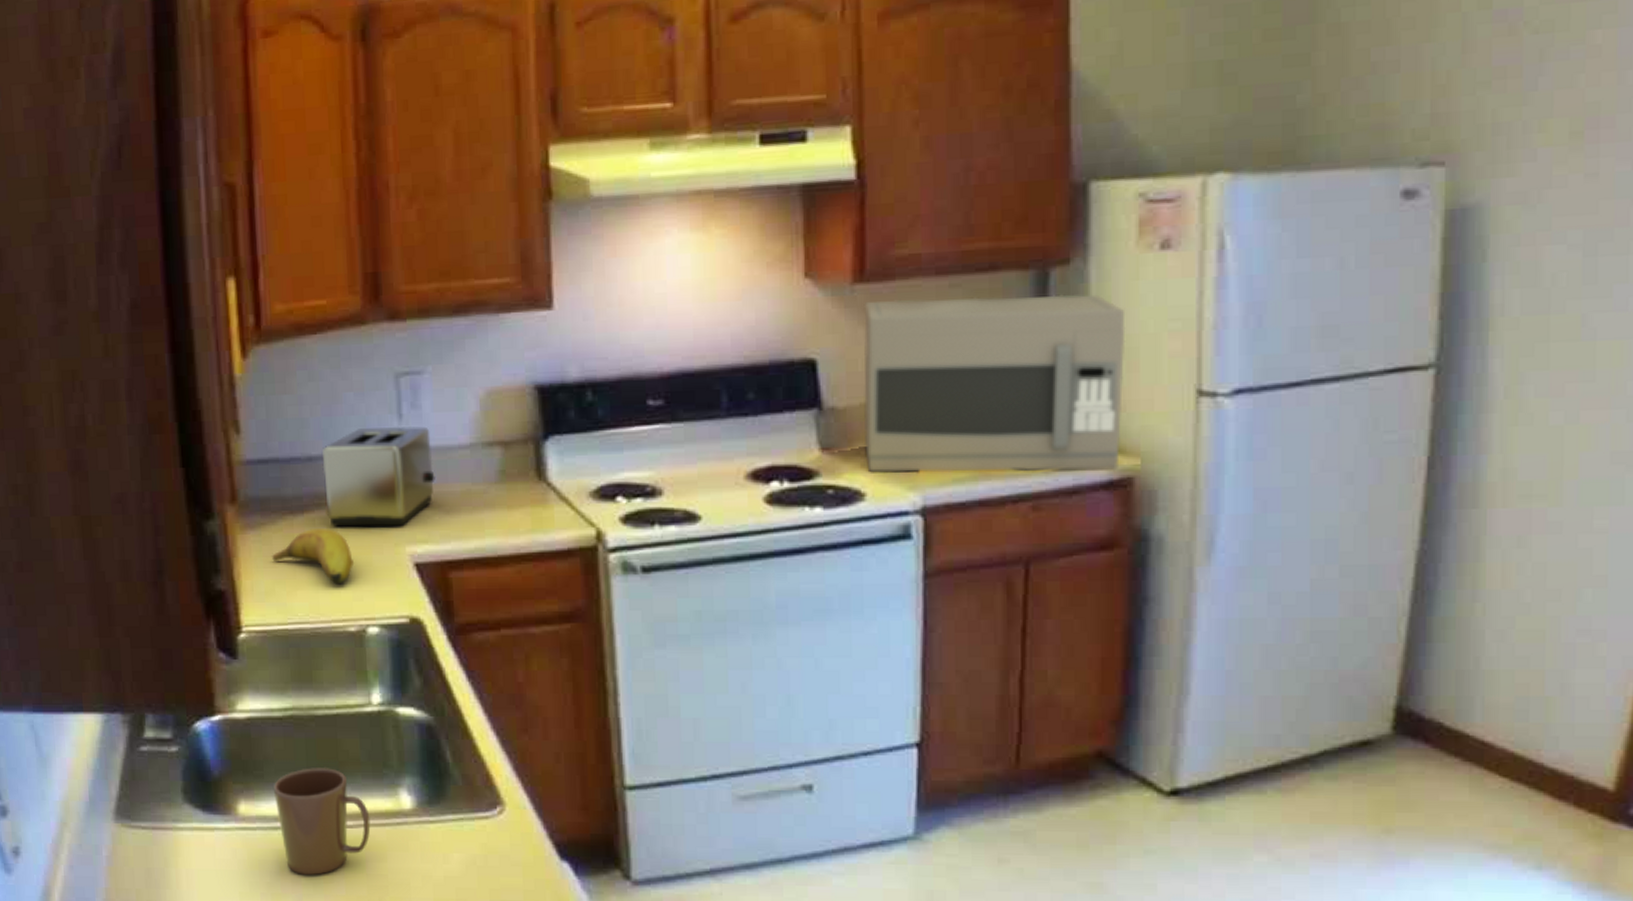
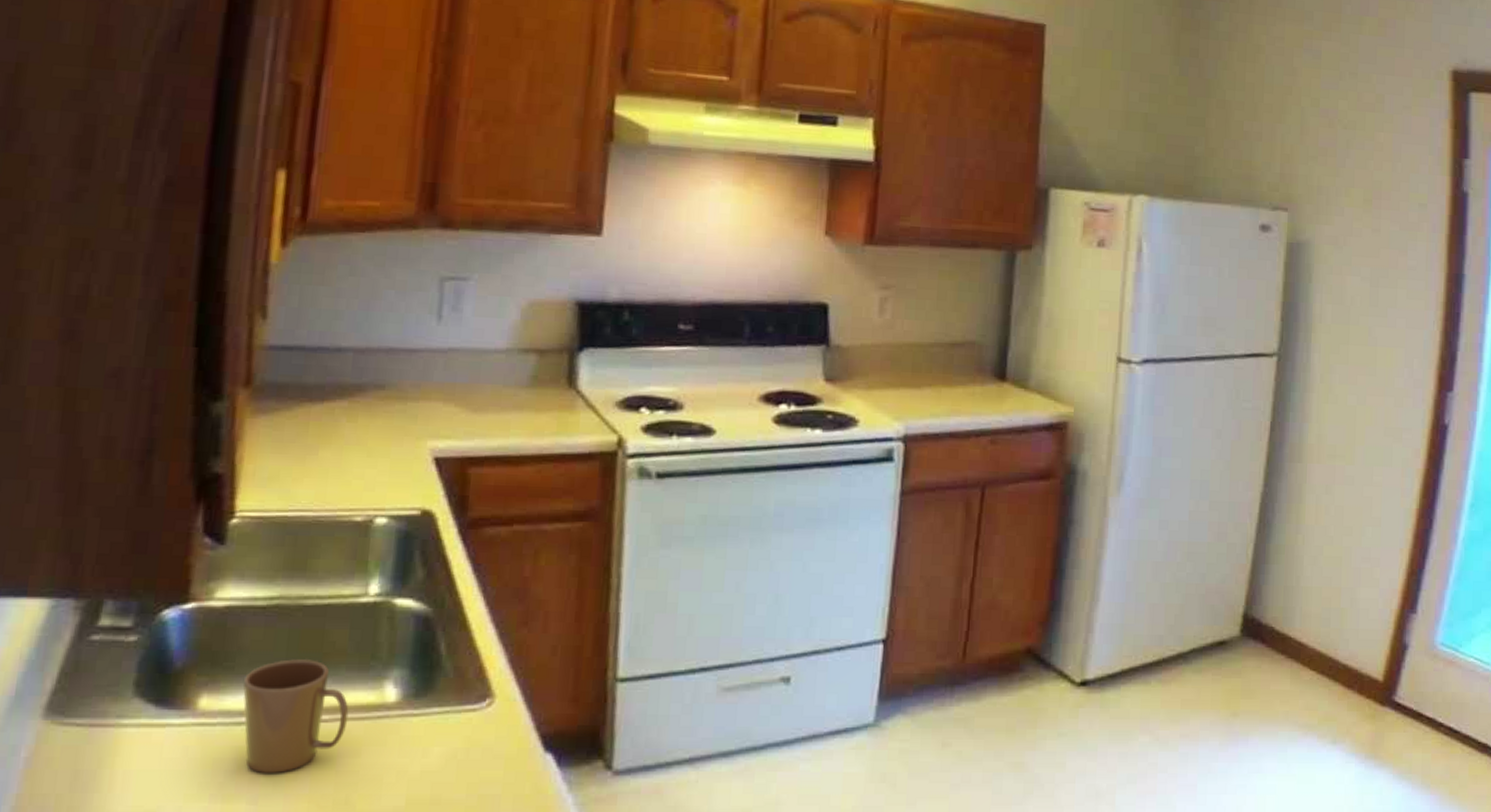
fruit: present [271,529,355,585] -> none [280,418,371,474]
toaster: present [322,426,435,527] -> none [348,325,468,422]
microwave: present [863,294,1126,473] -> none [861,261,1069,416]

